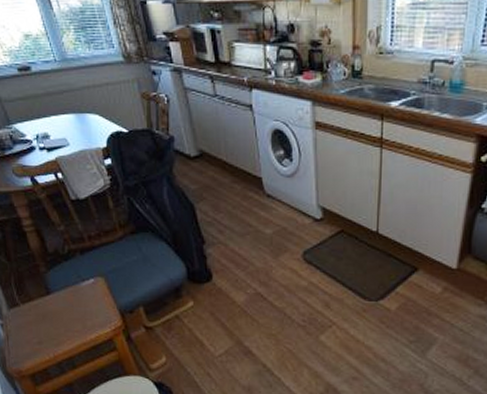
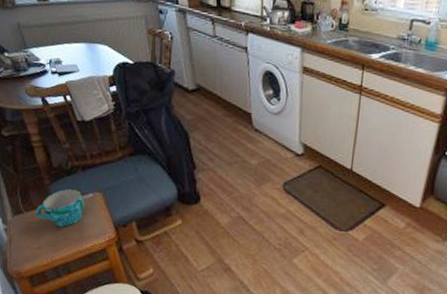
cup: none [32,274,86,318] -> present [35,188,85,227]

